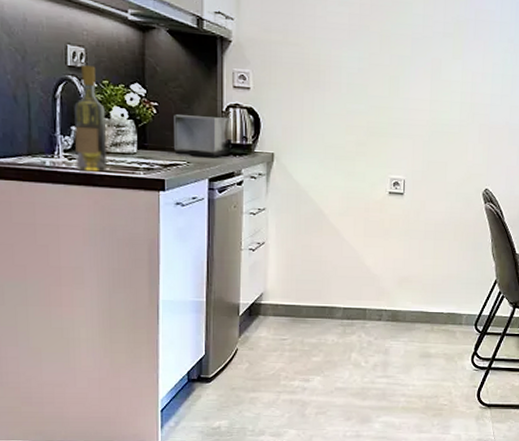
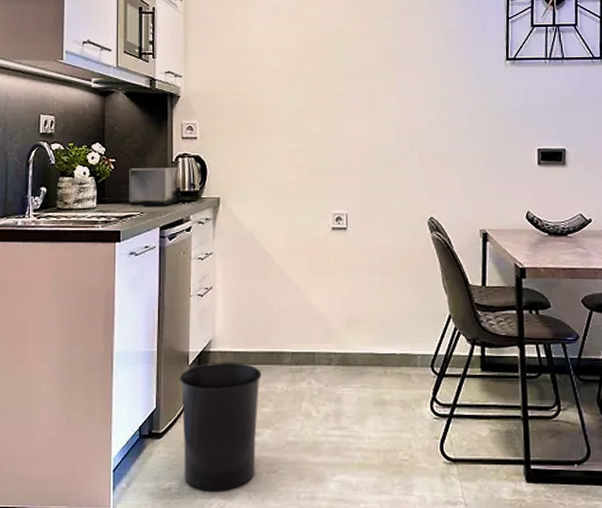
bottle: present [74,65,107,172] -> none [43,131,70,228]
waste bin: none [230,315,313,430] -> present [180,363,262,491]

